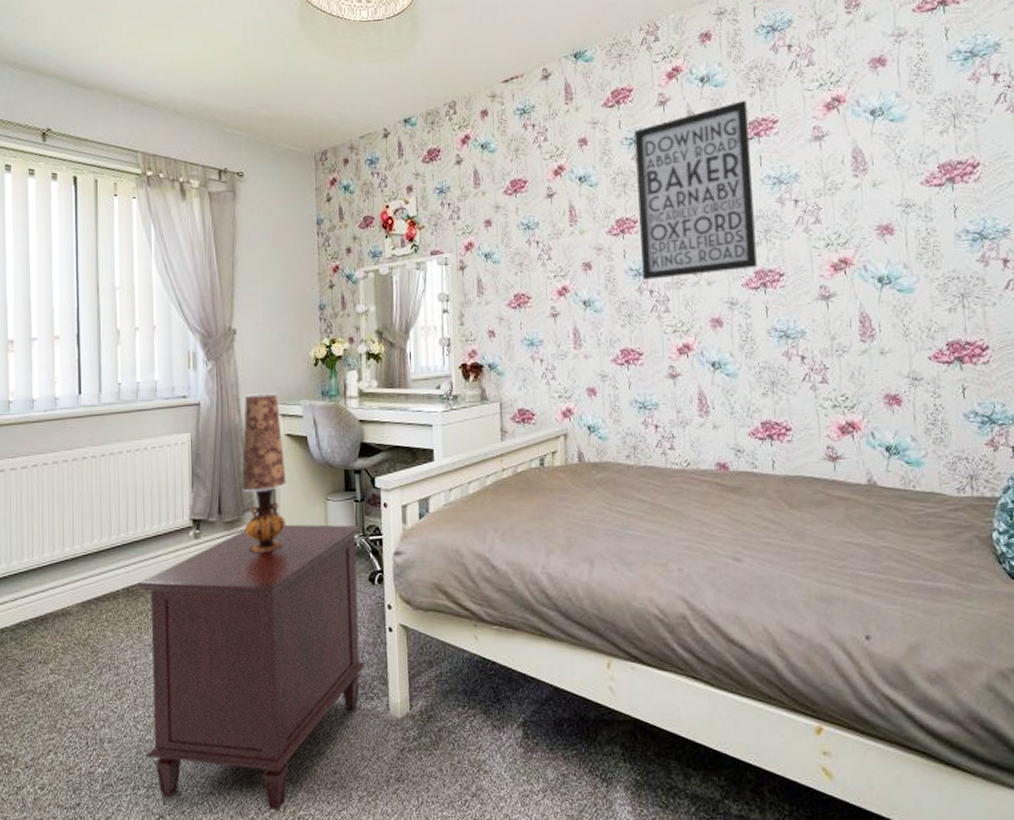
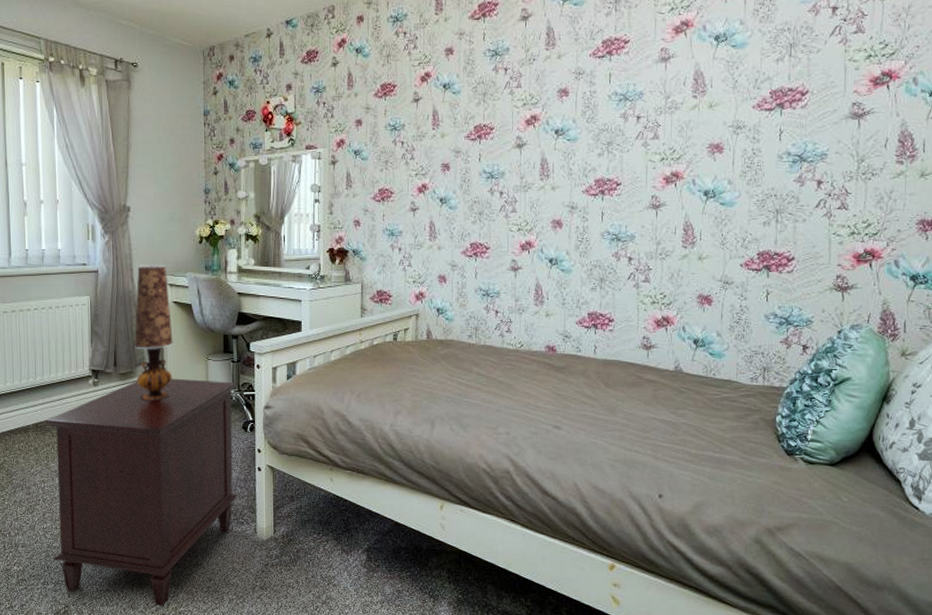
wall art: present [634,99,757,280] -> none [495,19,603,182]

